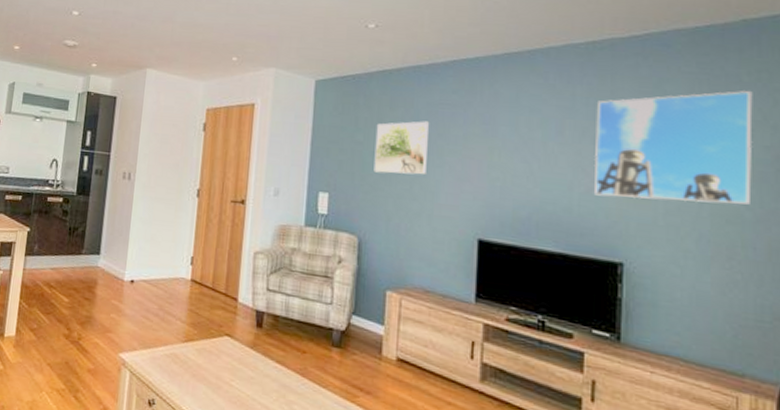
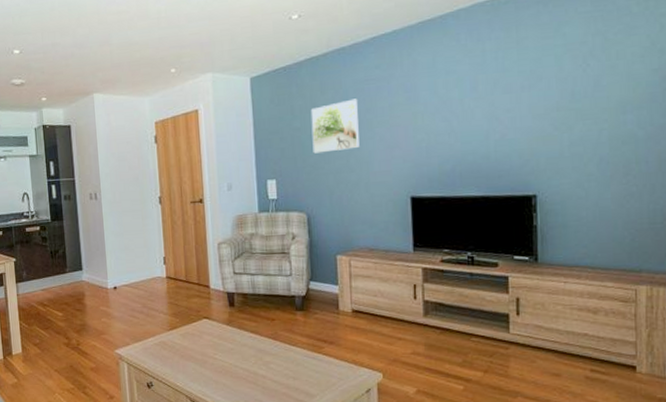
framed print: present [595,91,753,205] -> none [505,20,643,140]

